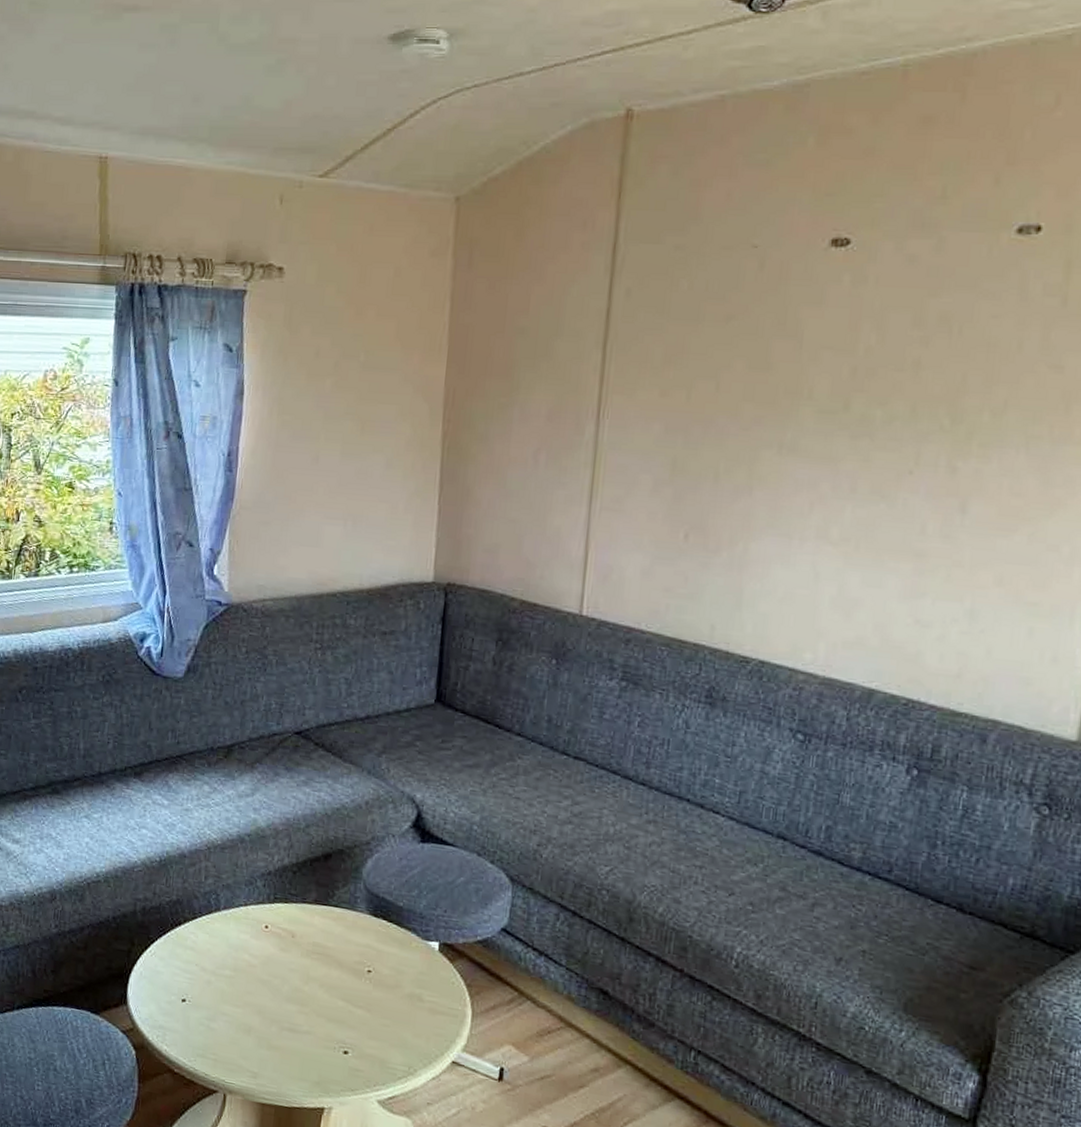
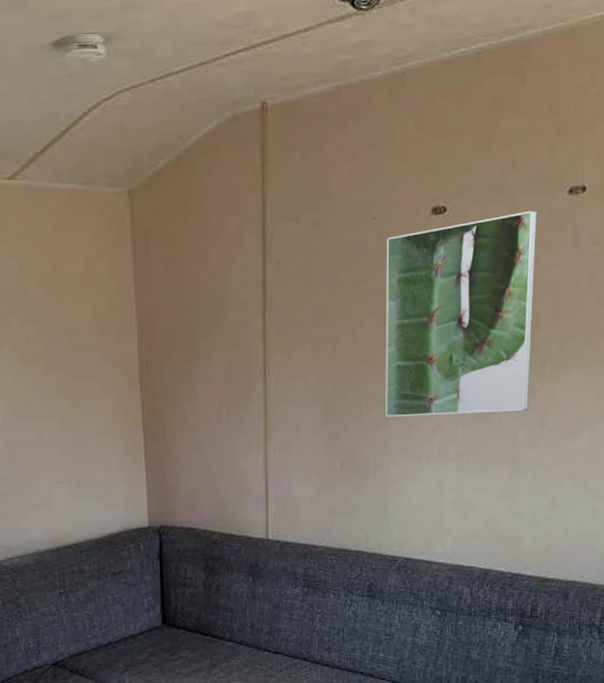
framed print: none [749,250,972,494] -> present [385,210,537,417]

